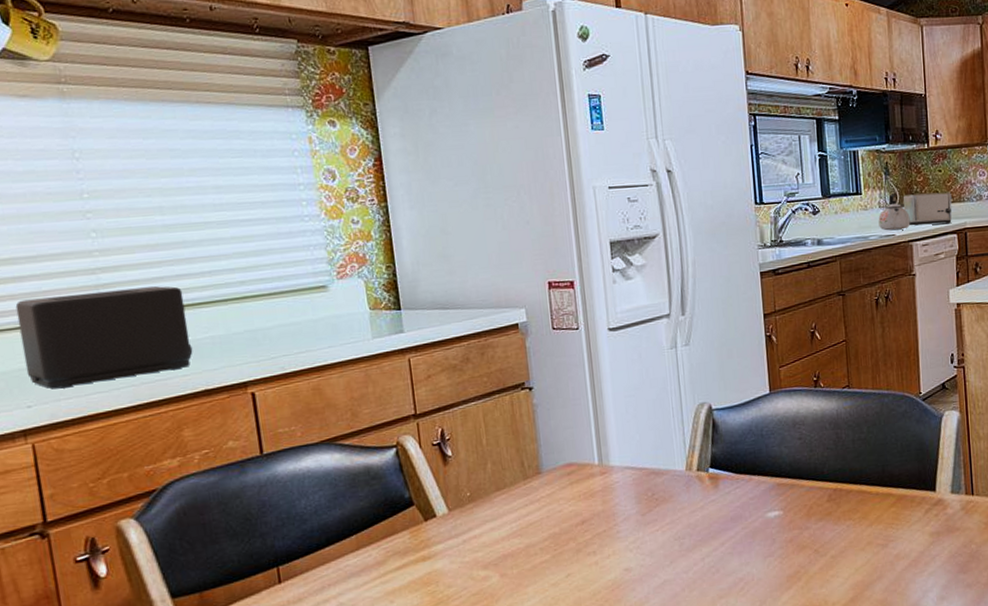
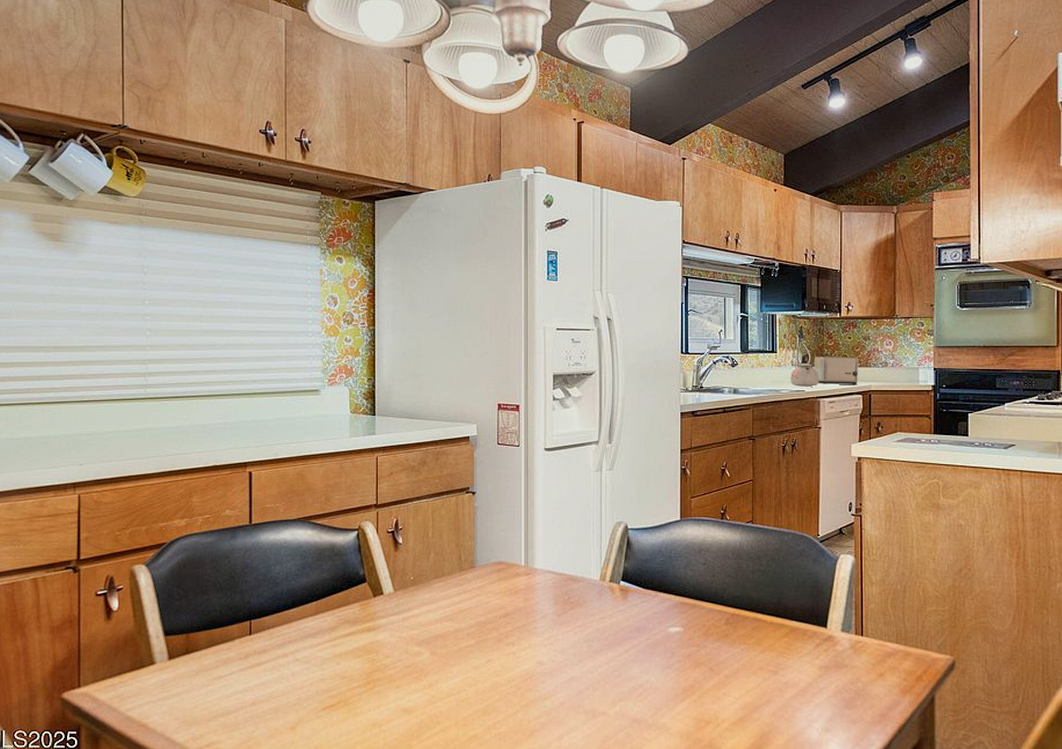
toaster: present [15,286,193,389] -> none [83,378,209,453]

